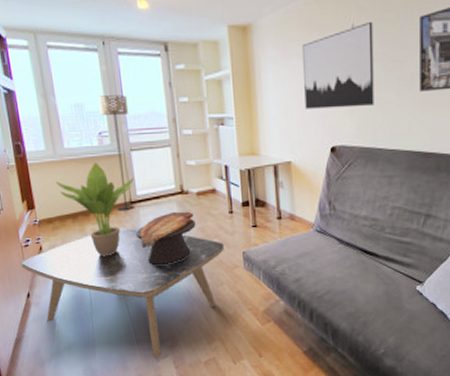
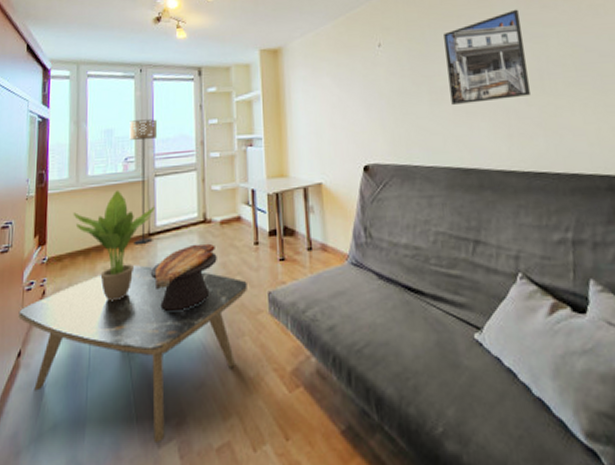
wall art: present [303,21,374,109] -> none [332,40,406,127]

